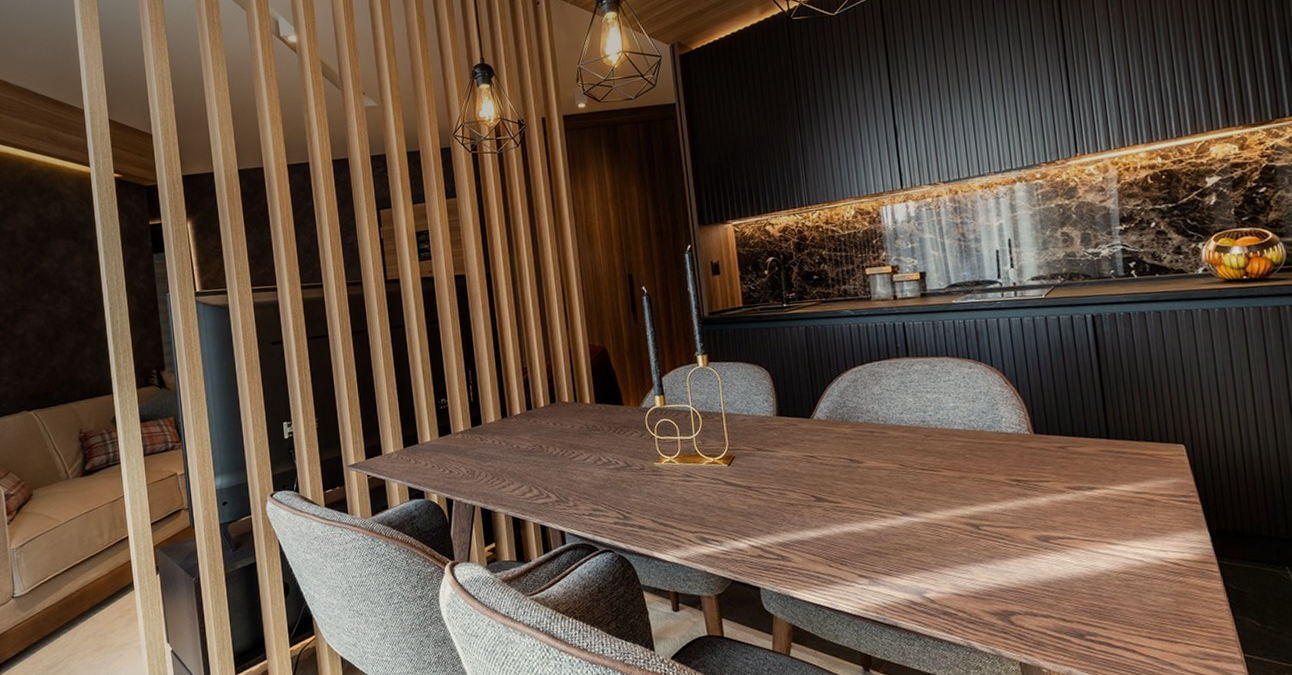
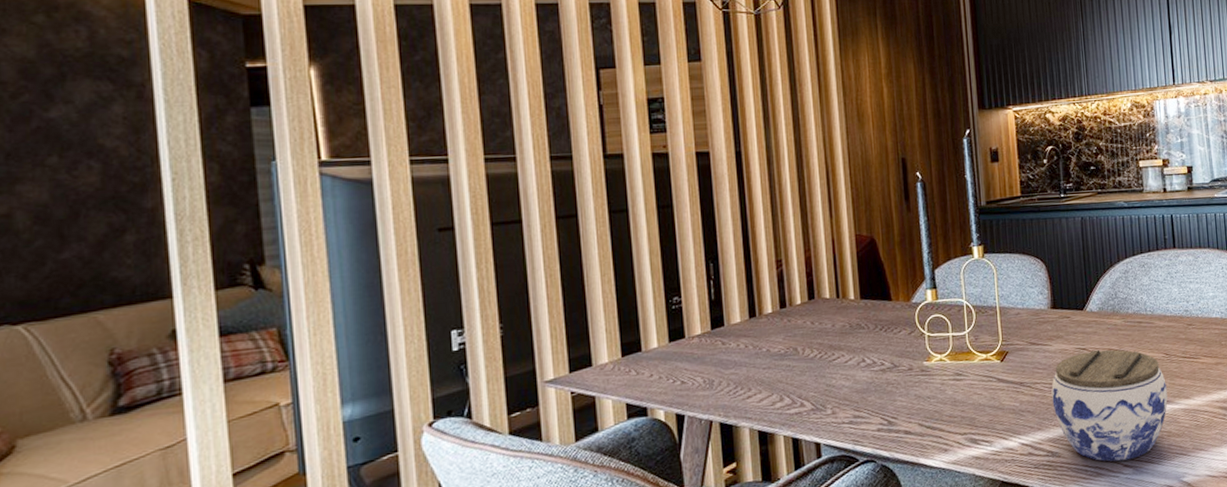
jar: none [779,457,906,571] -> present [1051,349,1168,462]

